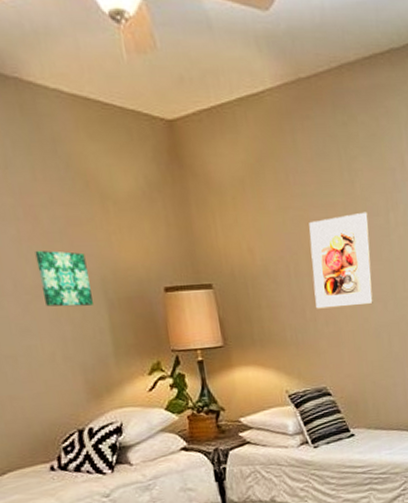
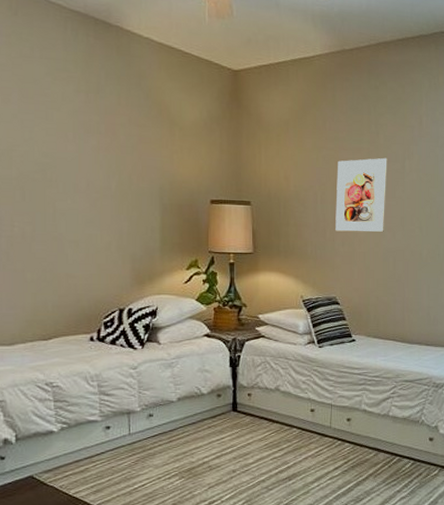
wall art: present [35,250,93,307] -> none [109,159,149,207]

